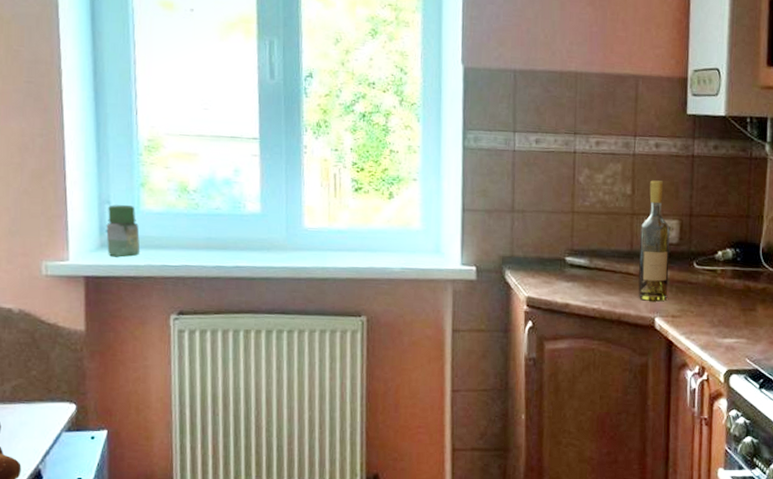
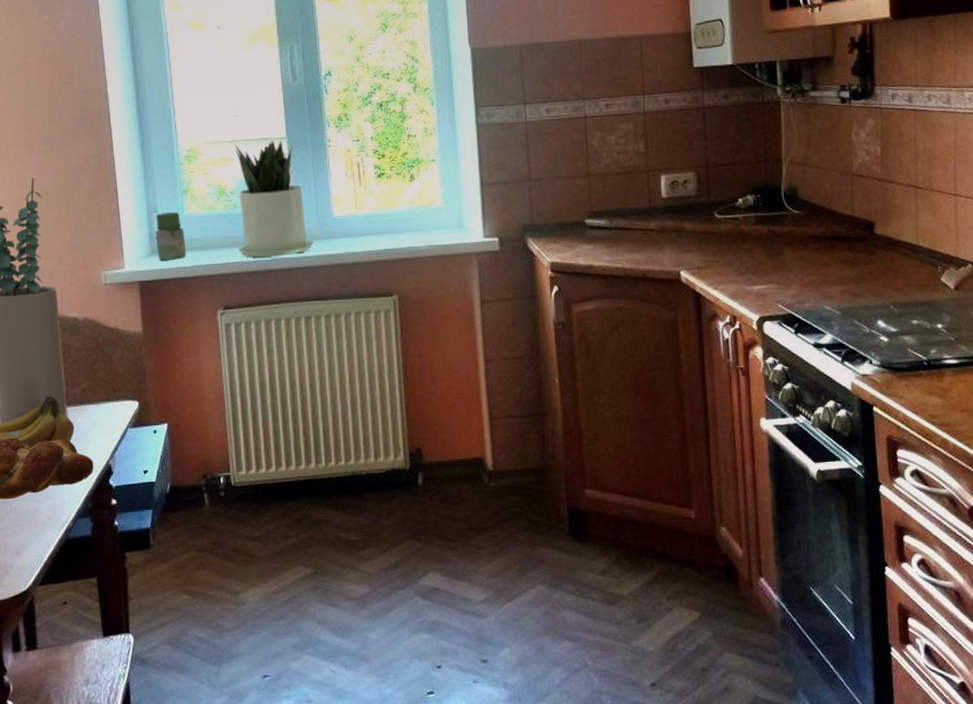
planter: none [198,140,281,265] -> present [234,140,314,258]
bottle: present [638,180,670,302] -> none [657,135,691,255]

